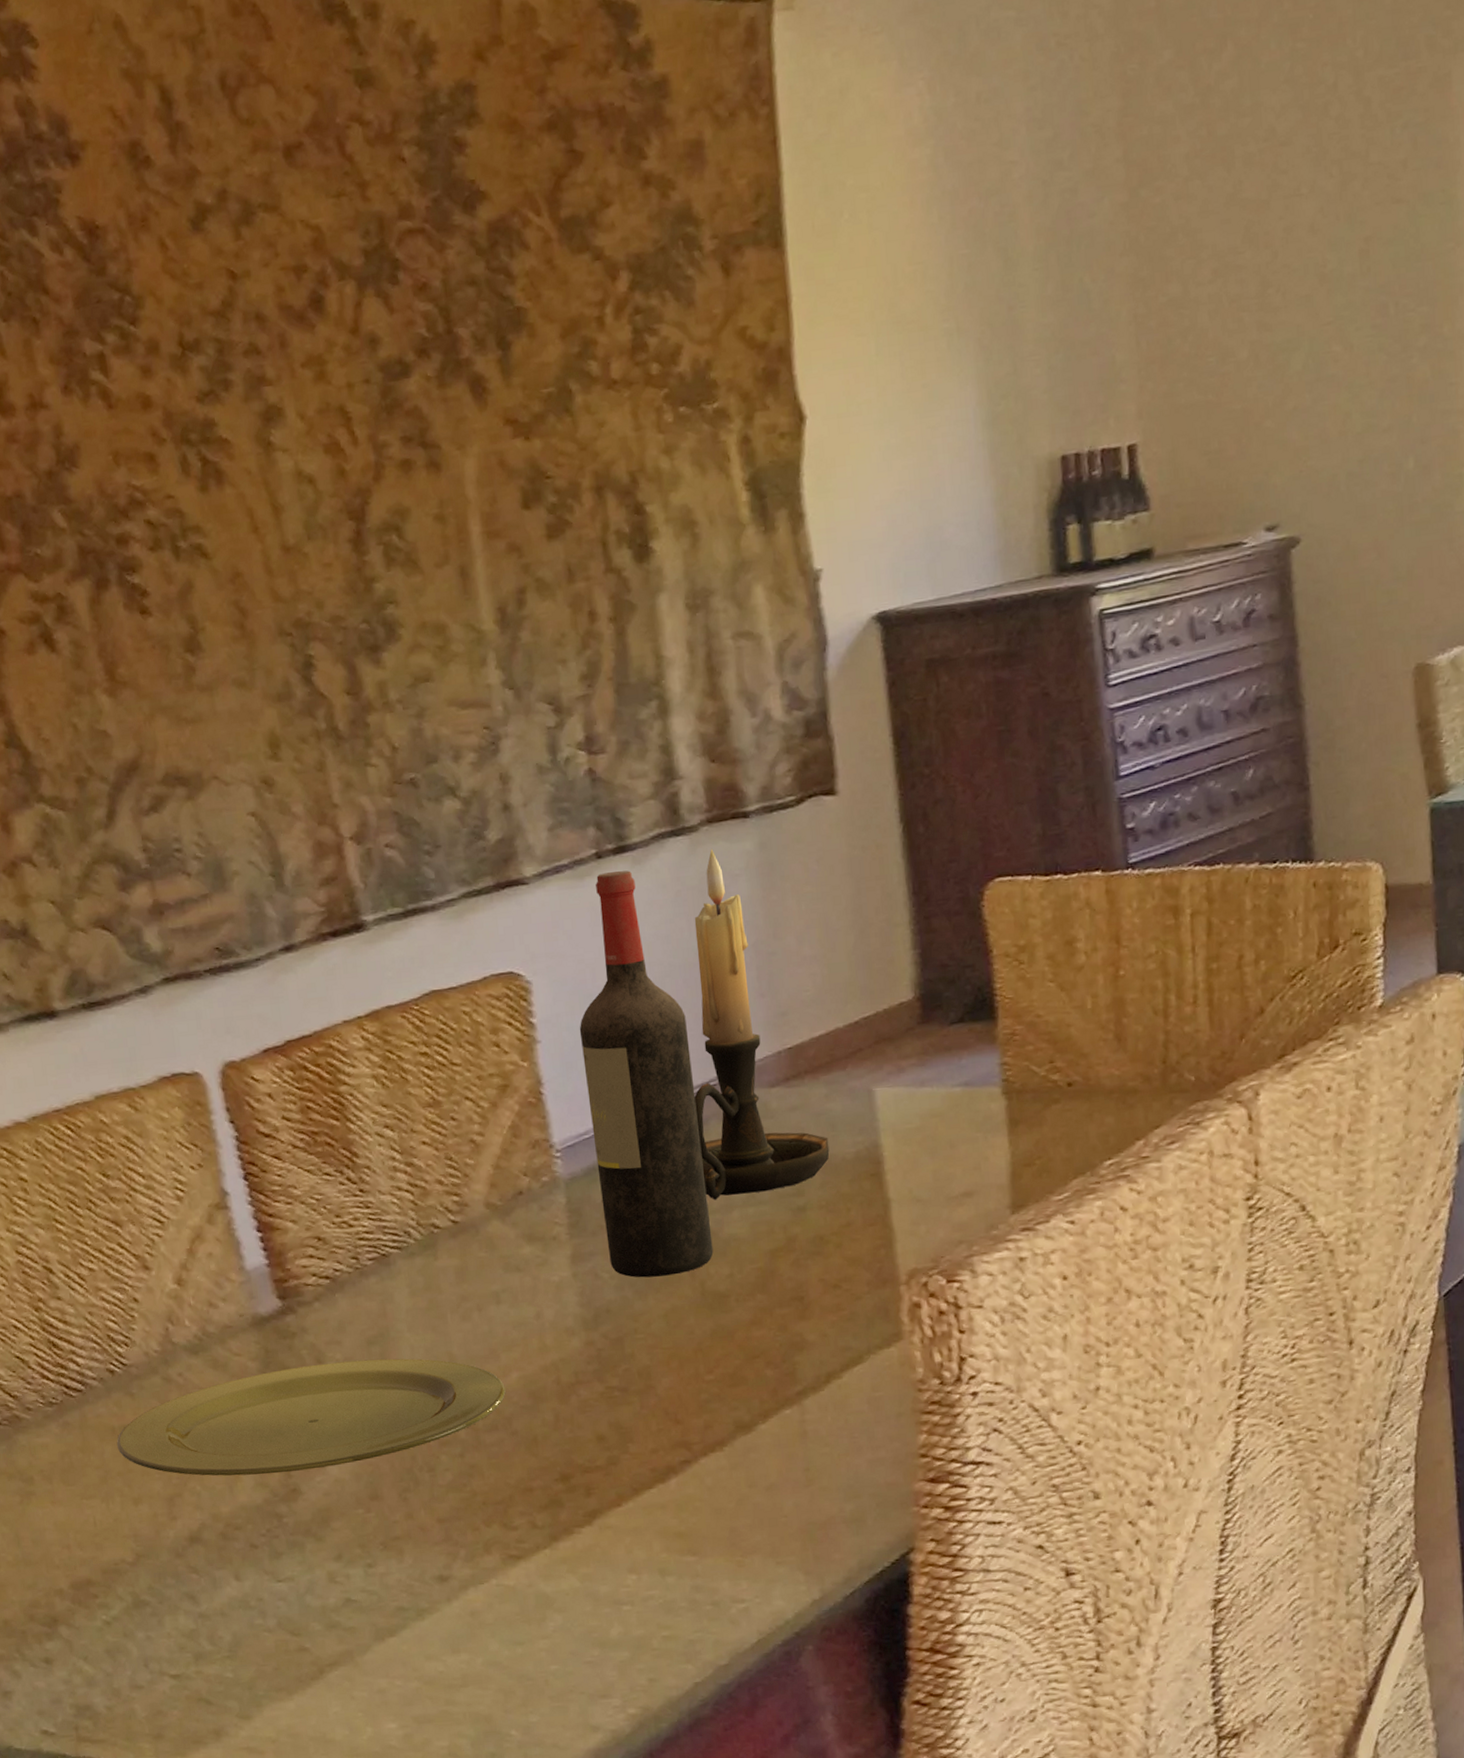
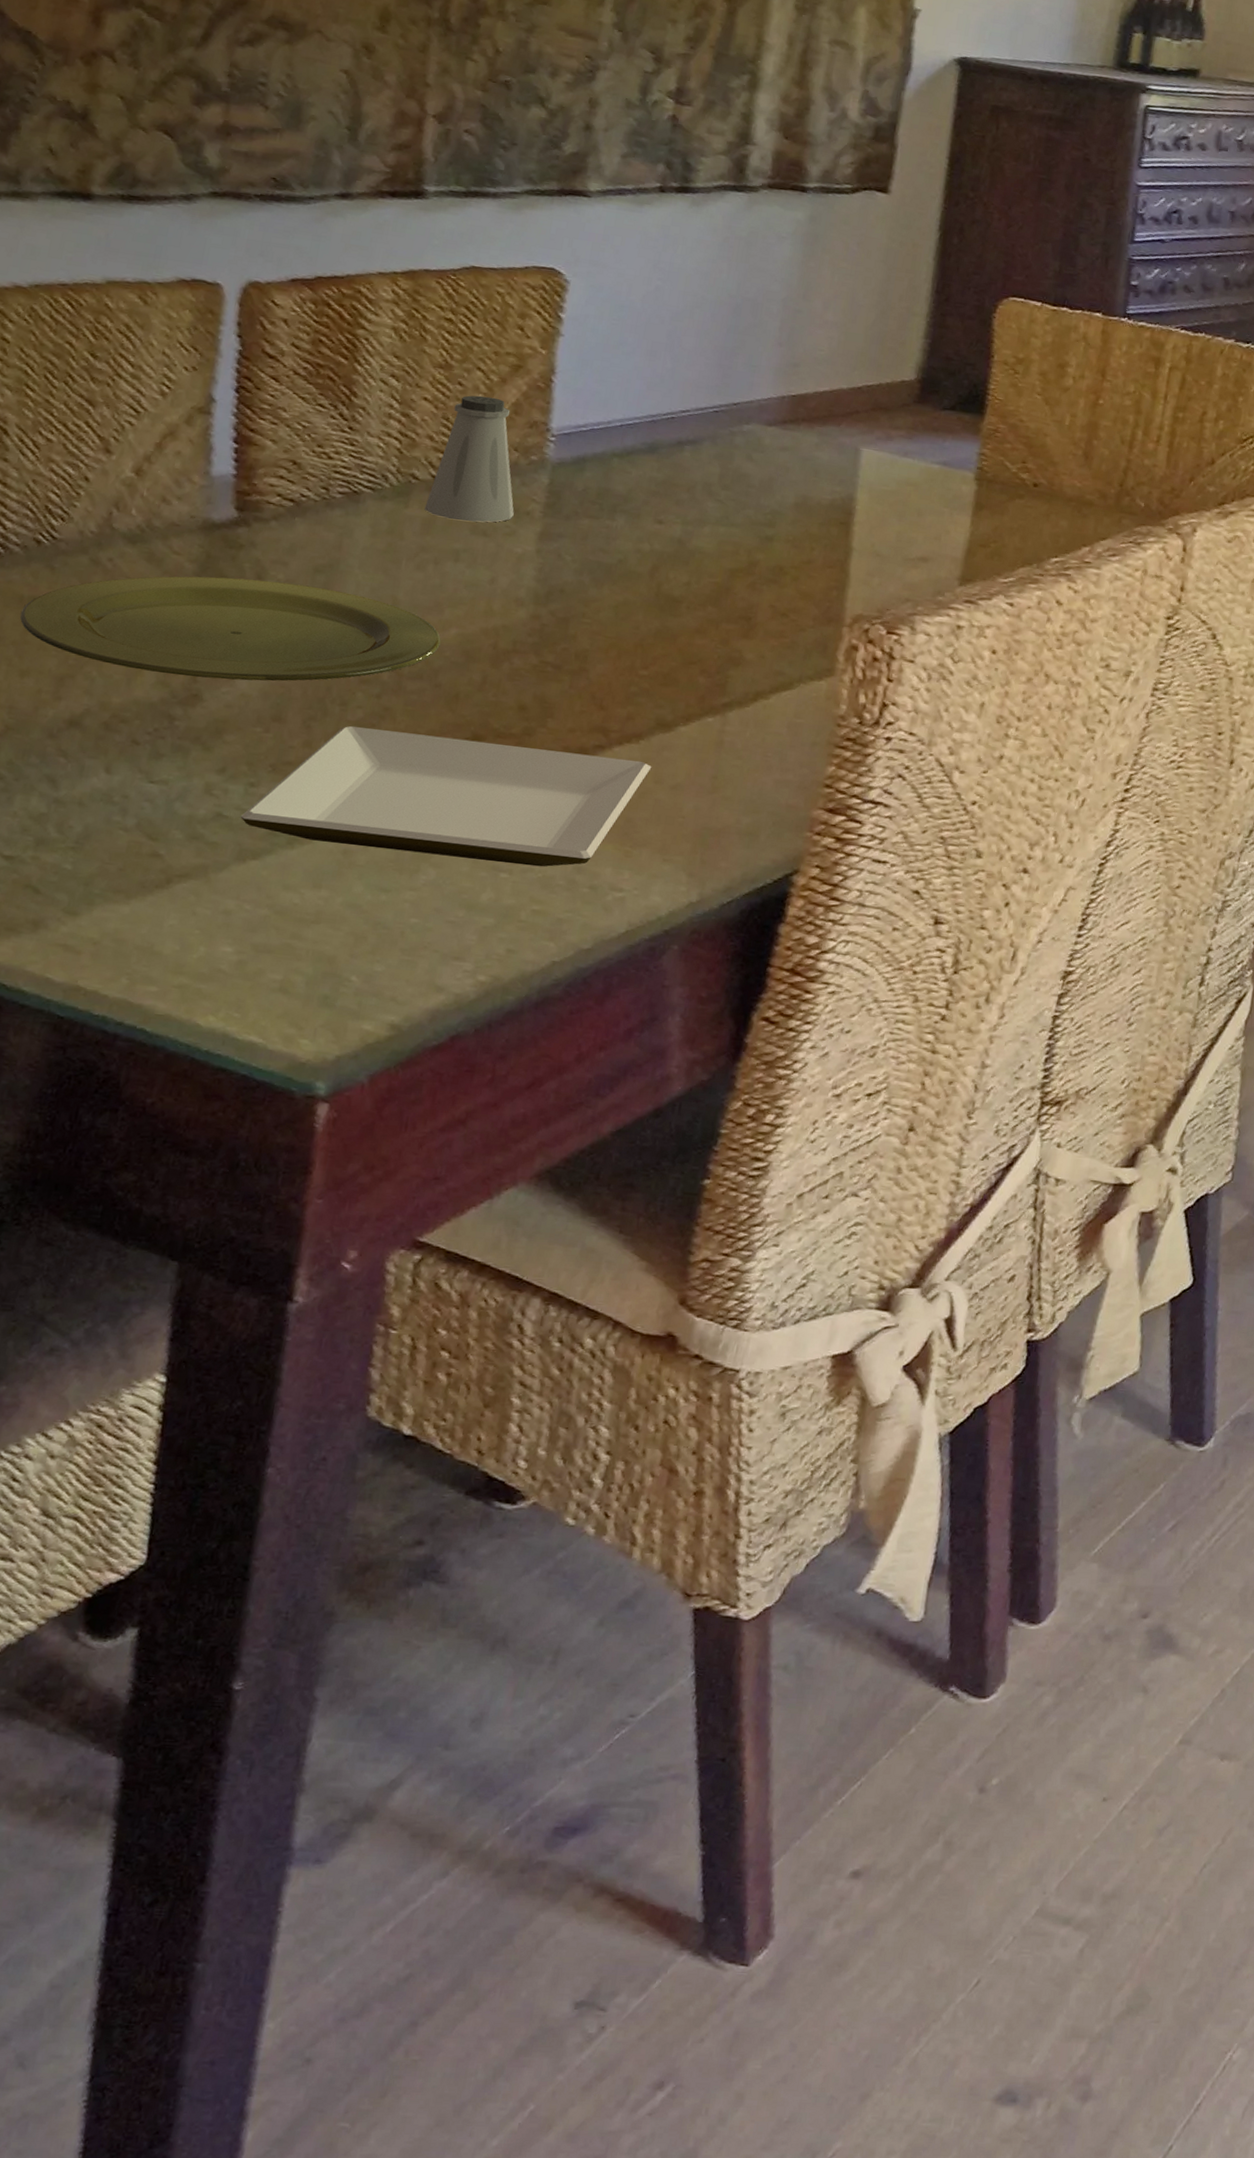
plate: none [367,1468,742,1609] -> present [240,725,652,867]
saltshaker: none [453,1125,541,1262] -> present [424,395,514,523]
wine bottle: present [579,870,714,1278] -> none [576,205,706,572]
candle holder: present [694,848,830,1200] -> none [683,209,810,517]

